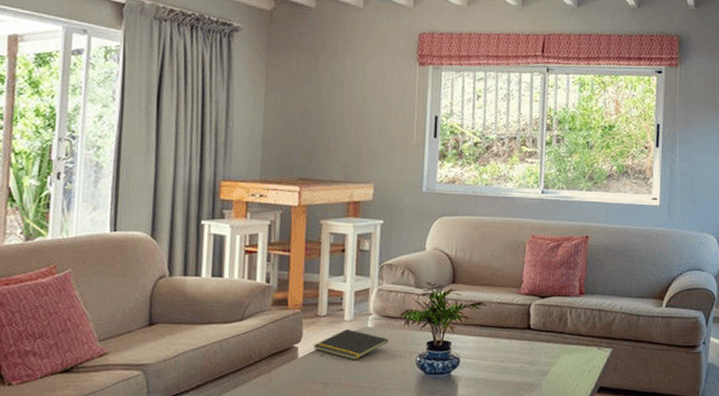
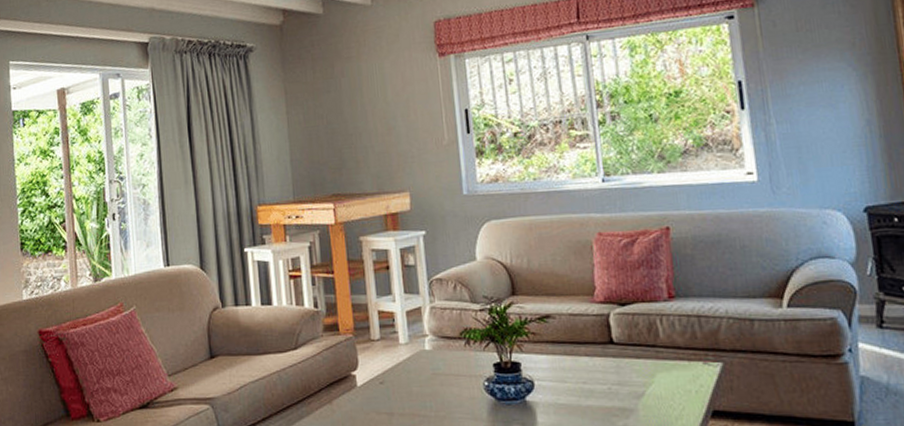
notepad: present [313,329,389,360] -> none [370,353,450,387]

